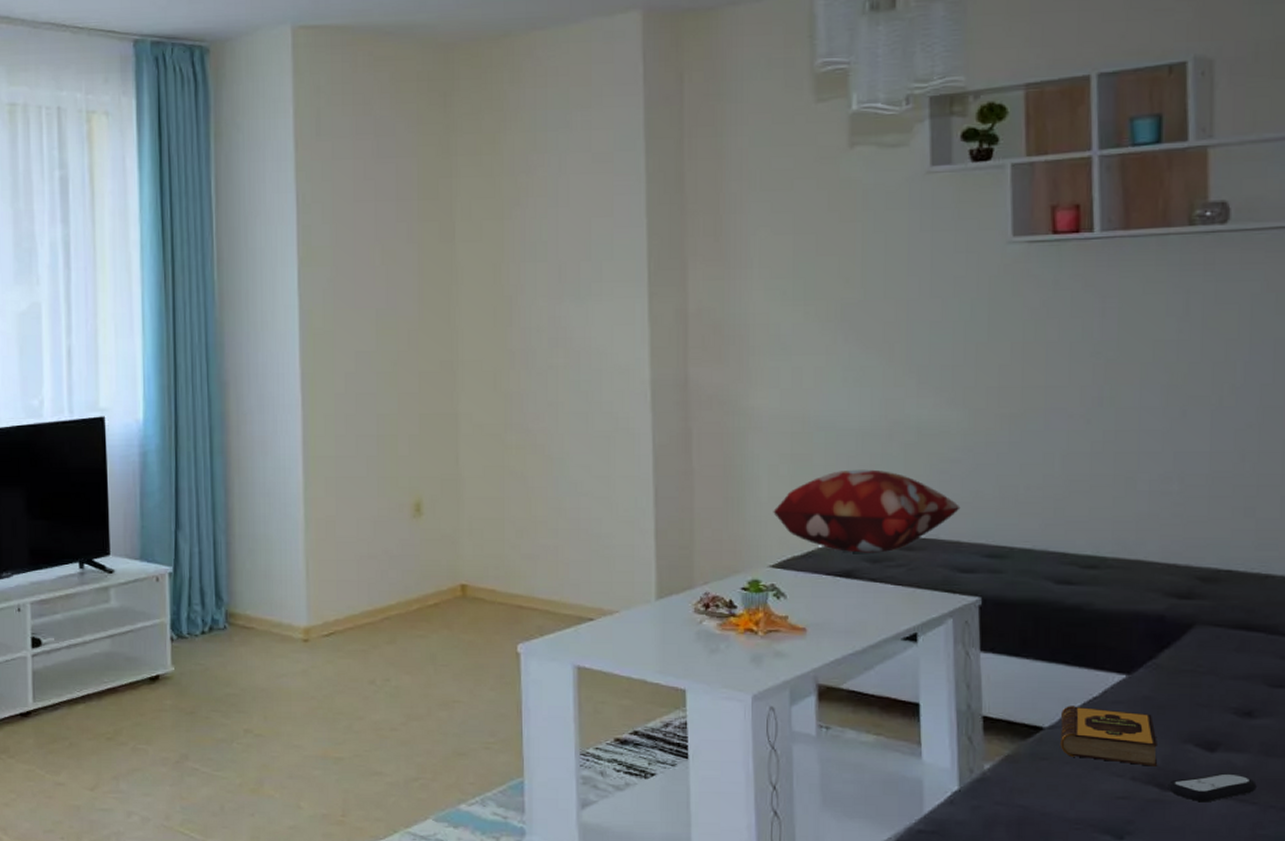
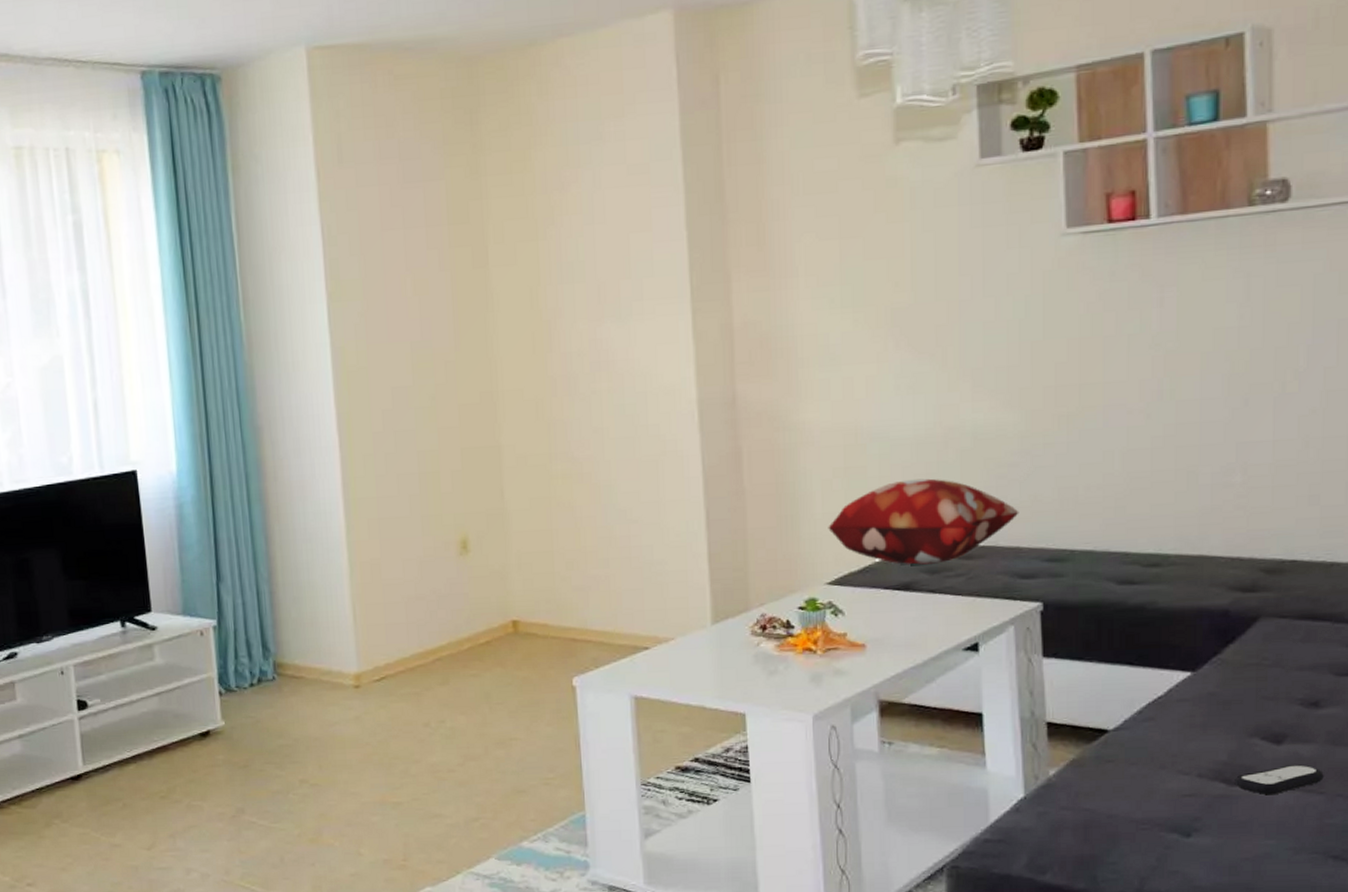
hardback book: present [1059,706,1158,766] -> none [1125,706,1224,763]

